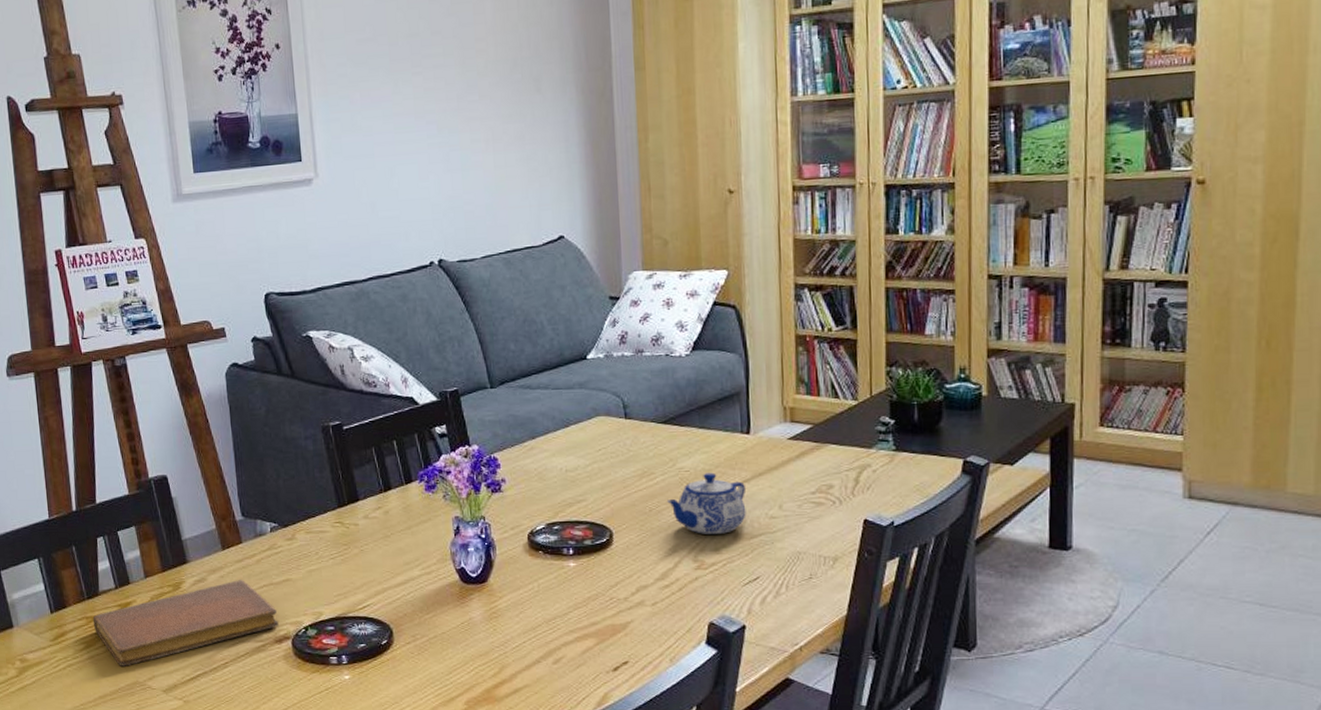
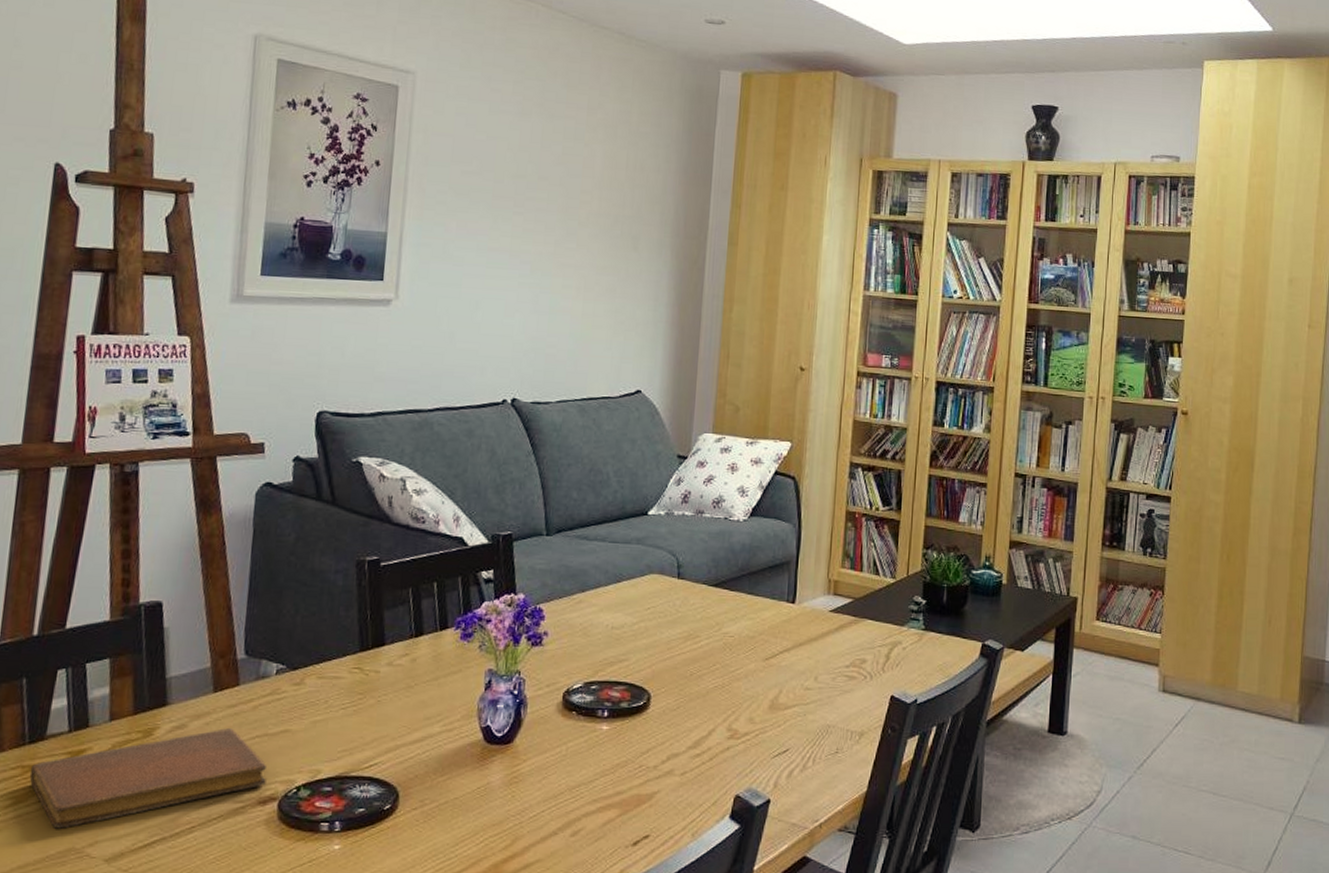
teapot: present [667,472,746,534] -> none [709,639,785,703]

